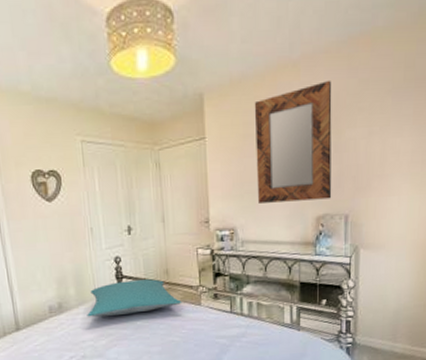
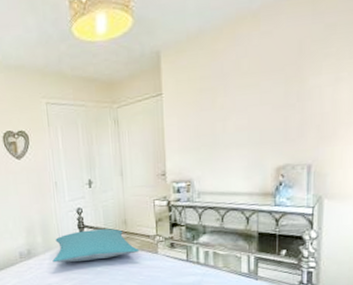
home mirror: present [254,80,332,203] -> none [211,27,295,156]

